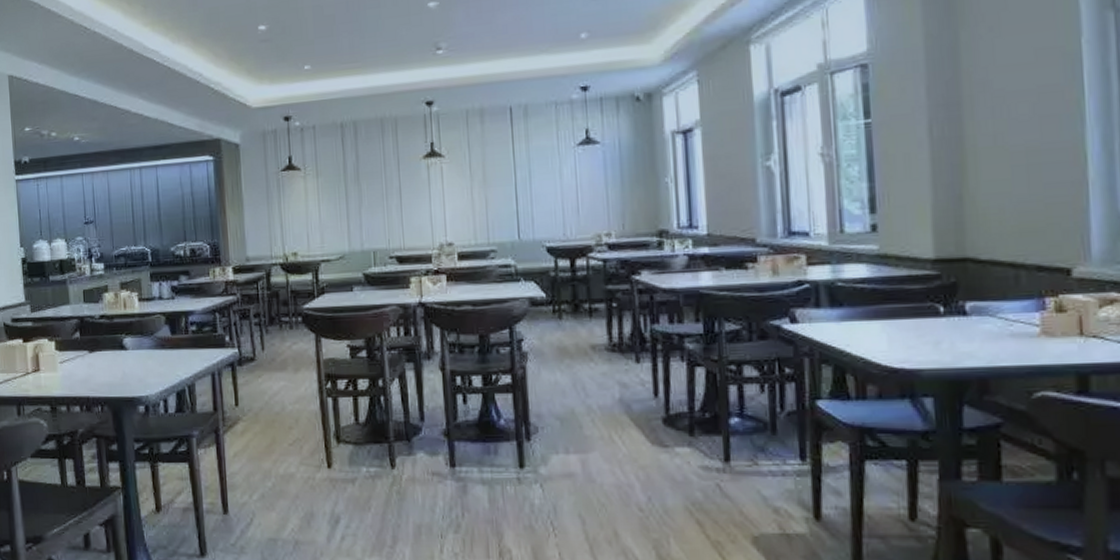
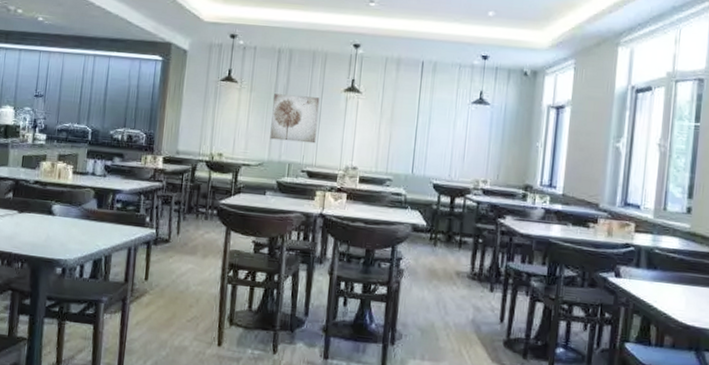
wall art: none [344,170,400,227] -> present [270,93,320,144]

